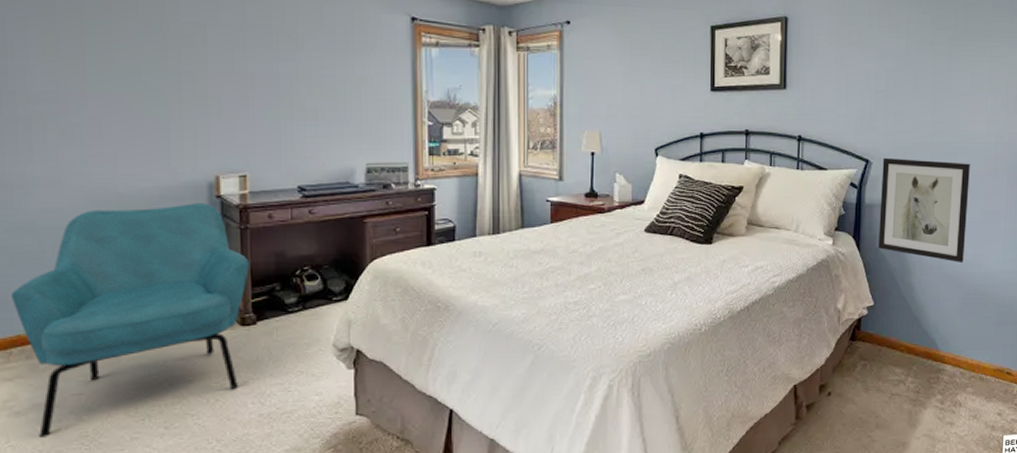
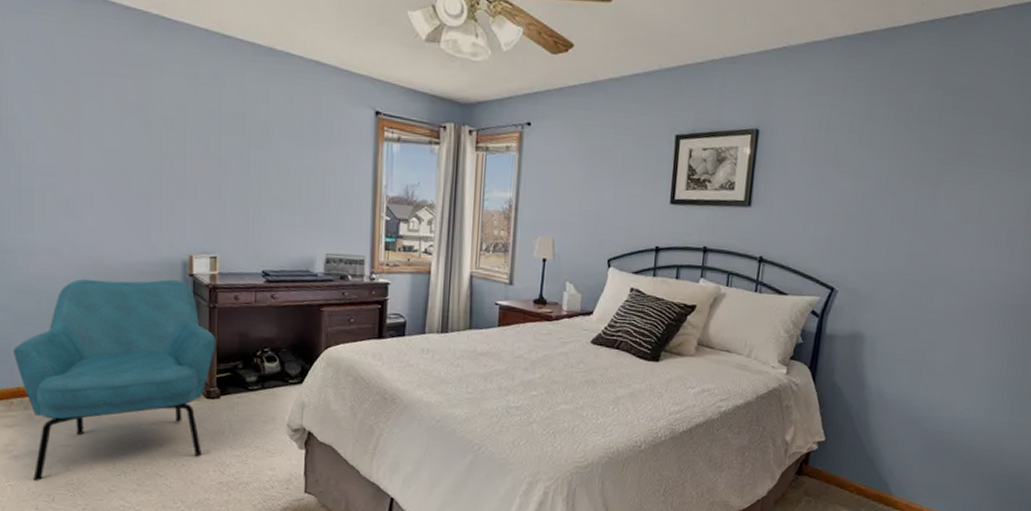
wall art: present [878,157,970,263] -> none [836,286,948,406]

